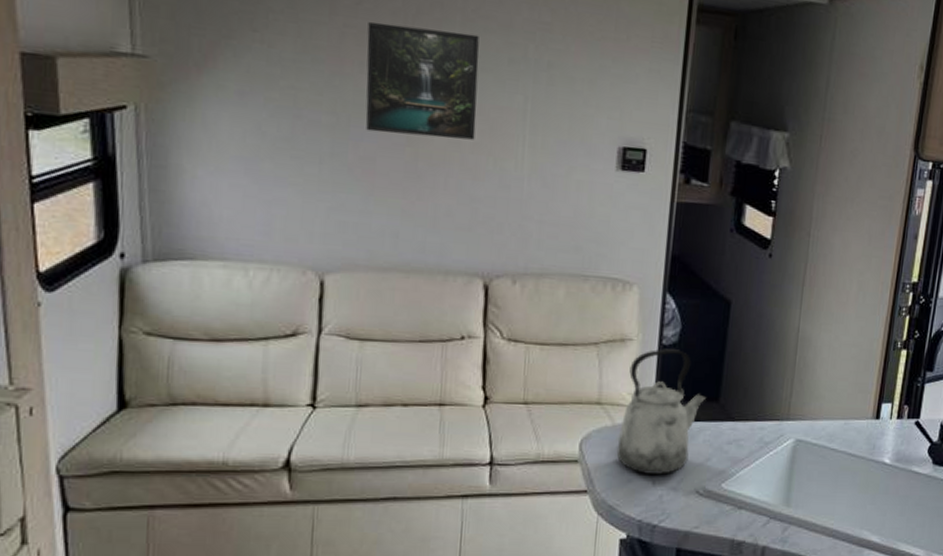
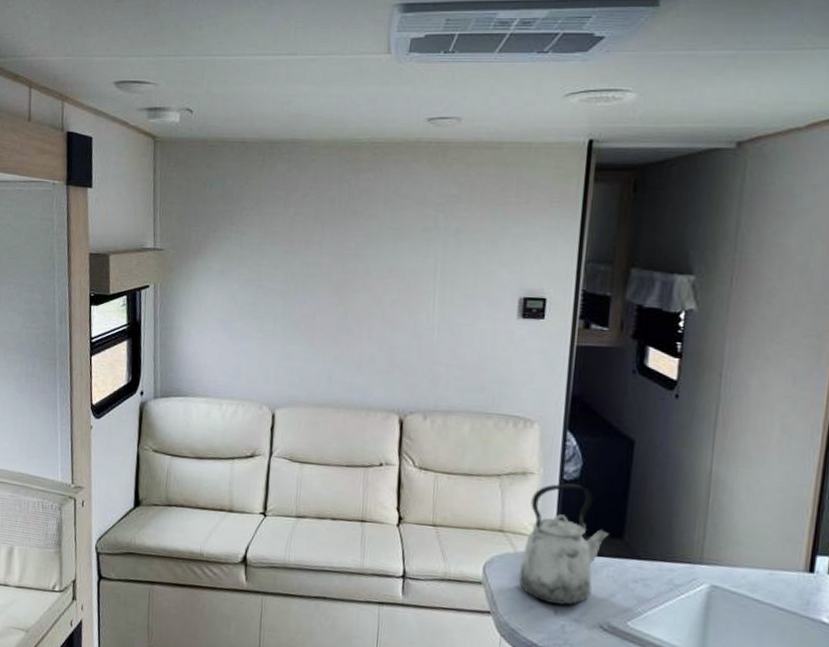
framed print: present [365,22,479,140] -> none [308,209,398,298]

